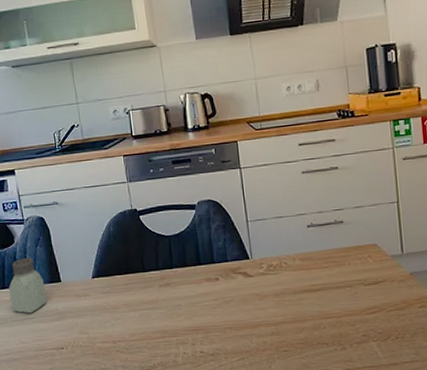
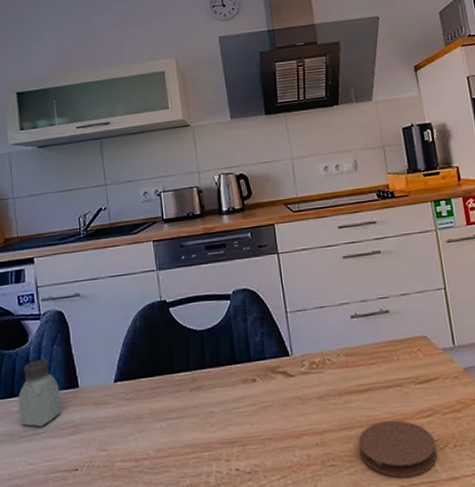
coaster: none [309,315,381,362] -> present [358,420,438,478]

